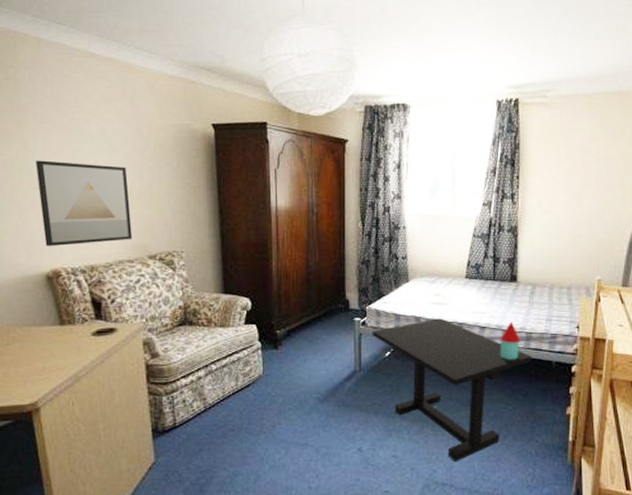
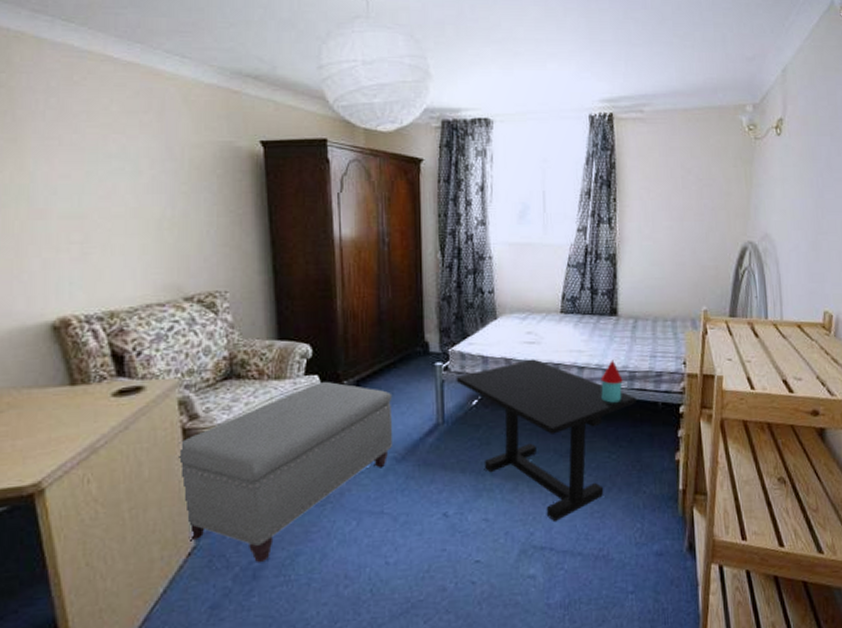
wall art: present [36,160,133,247] -> none [37,185,164,290]
ottoman: none [143,331,317,479] -> present [179,382,393,562]

